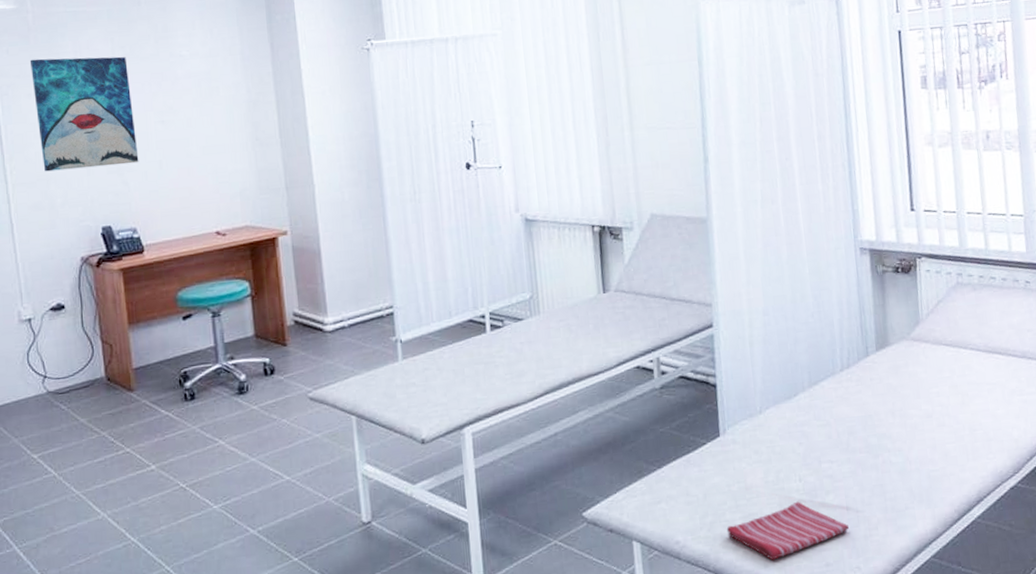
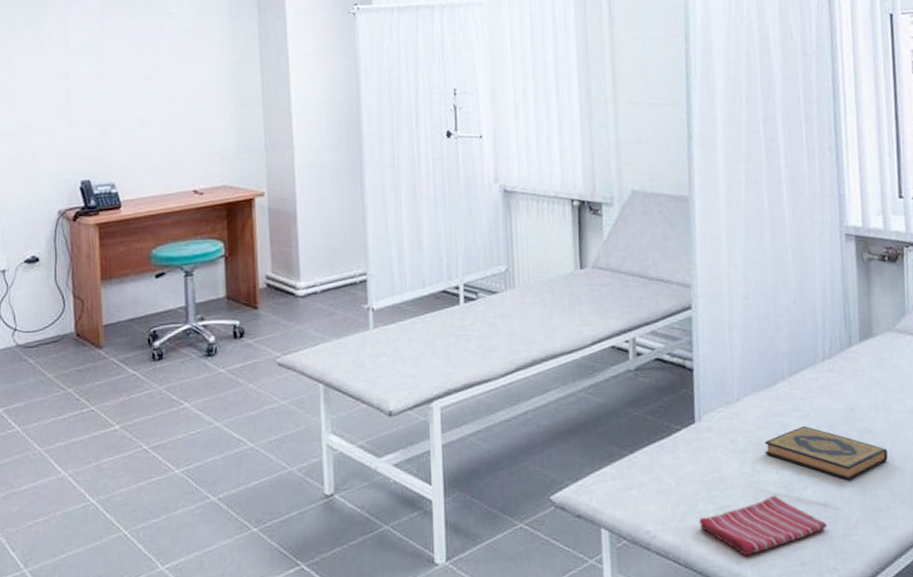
wall art: present [29,56,139,172] -> none [20,11,122,124]
hardback book: none [787,434,906,484] -> present [764,426,888,481]

